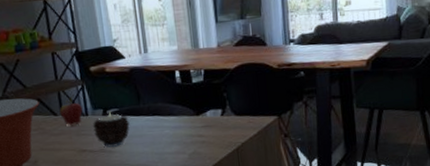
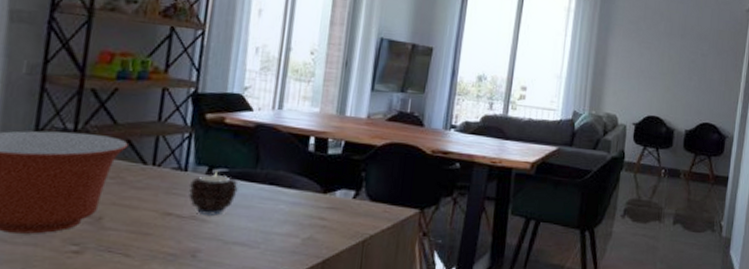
fruit: present [59,95,83,126] -> none [151,143,183,181]

